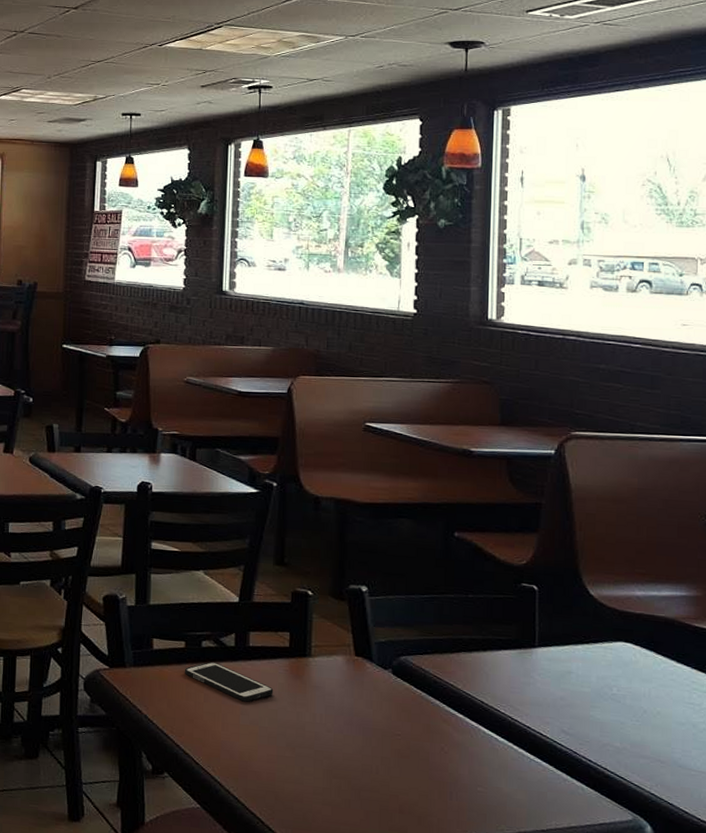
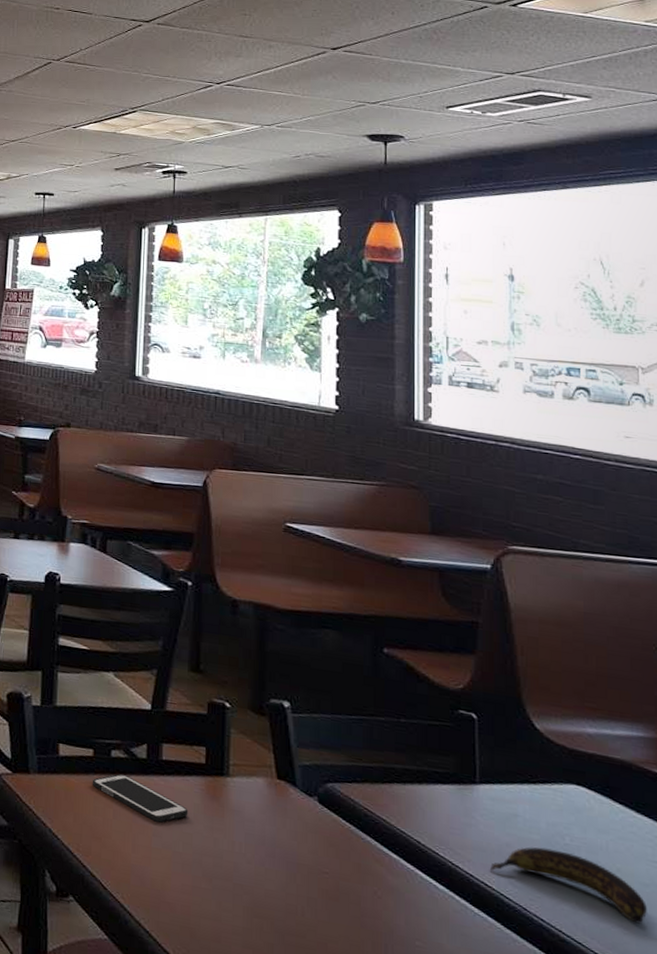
banana: none [546,698,682,758] -> present [490,847,647,924]

